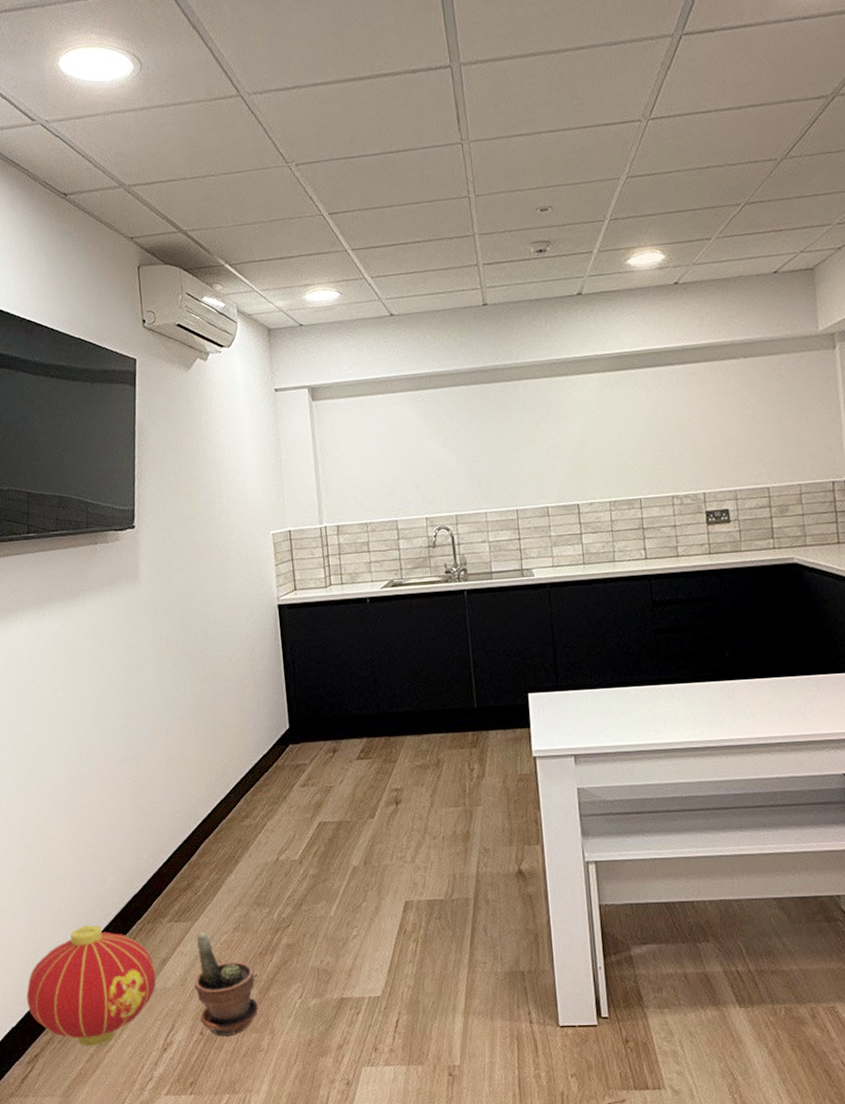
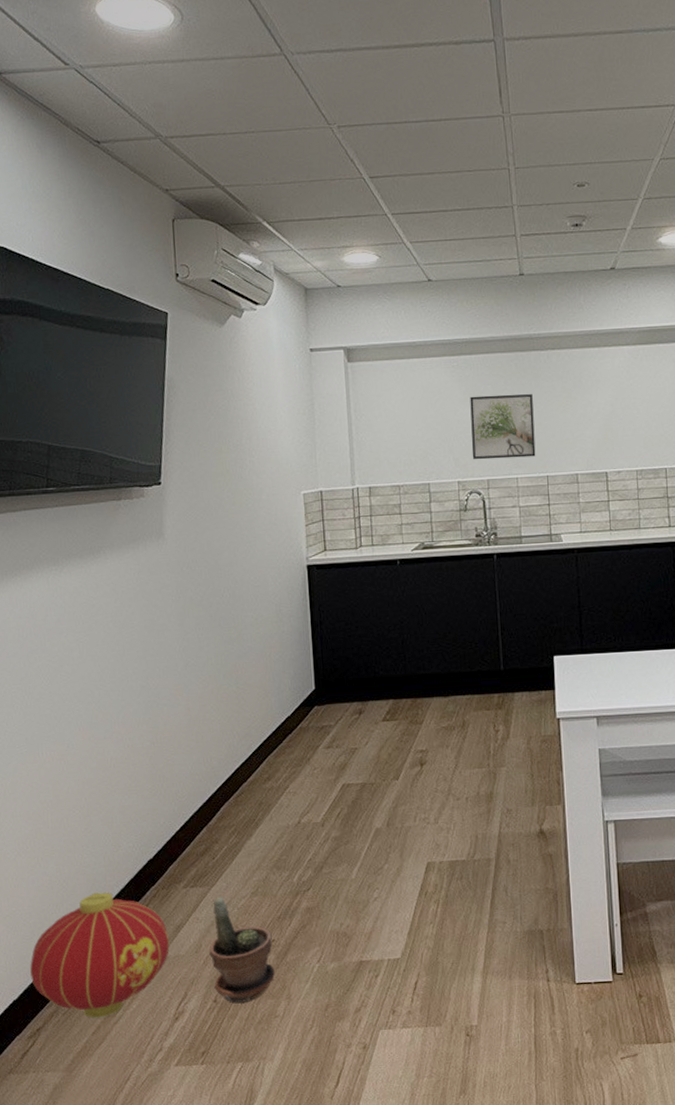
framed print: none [435,426,505,496] -> present [470,394,536,460]

